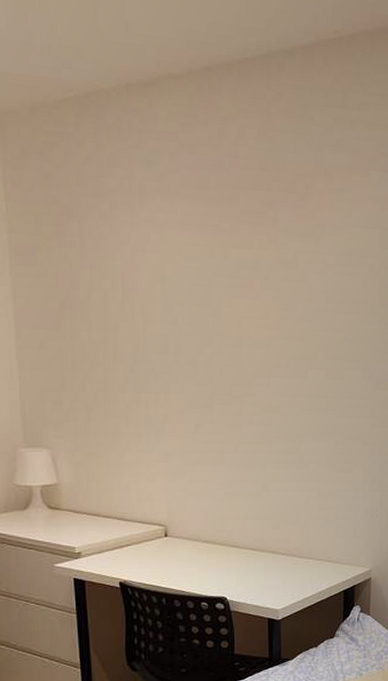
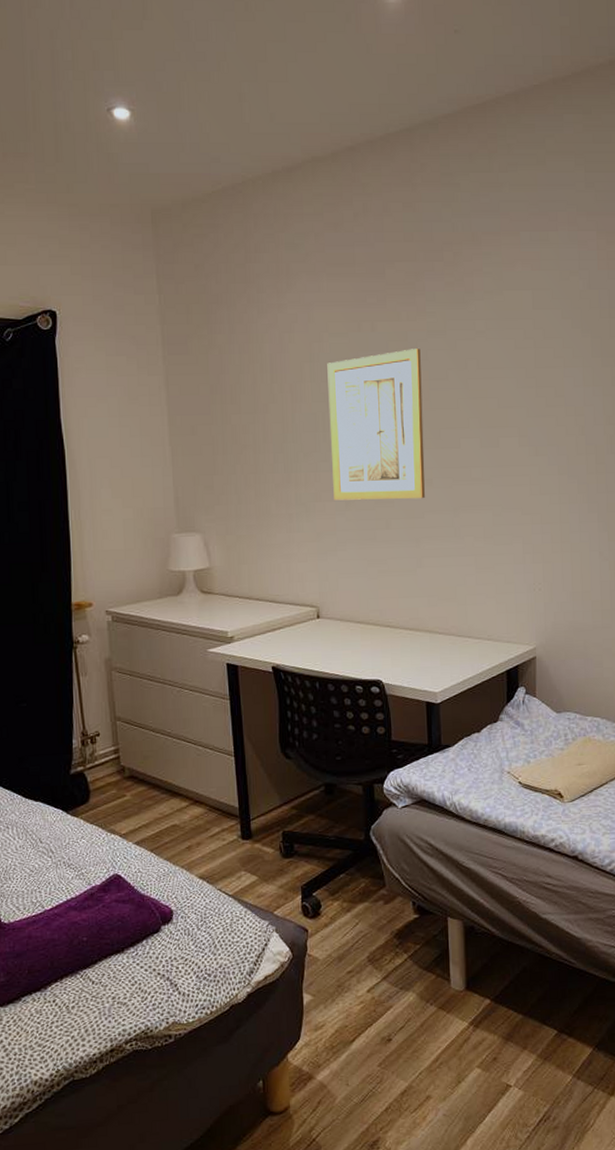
wall art: none [179,277,273,425] -> present [327,348,425,501]

